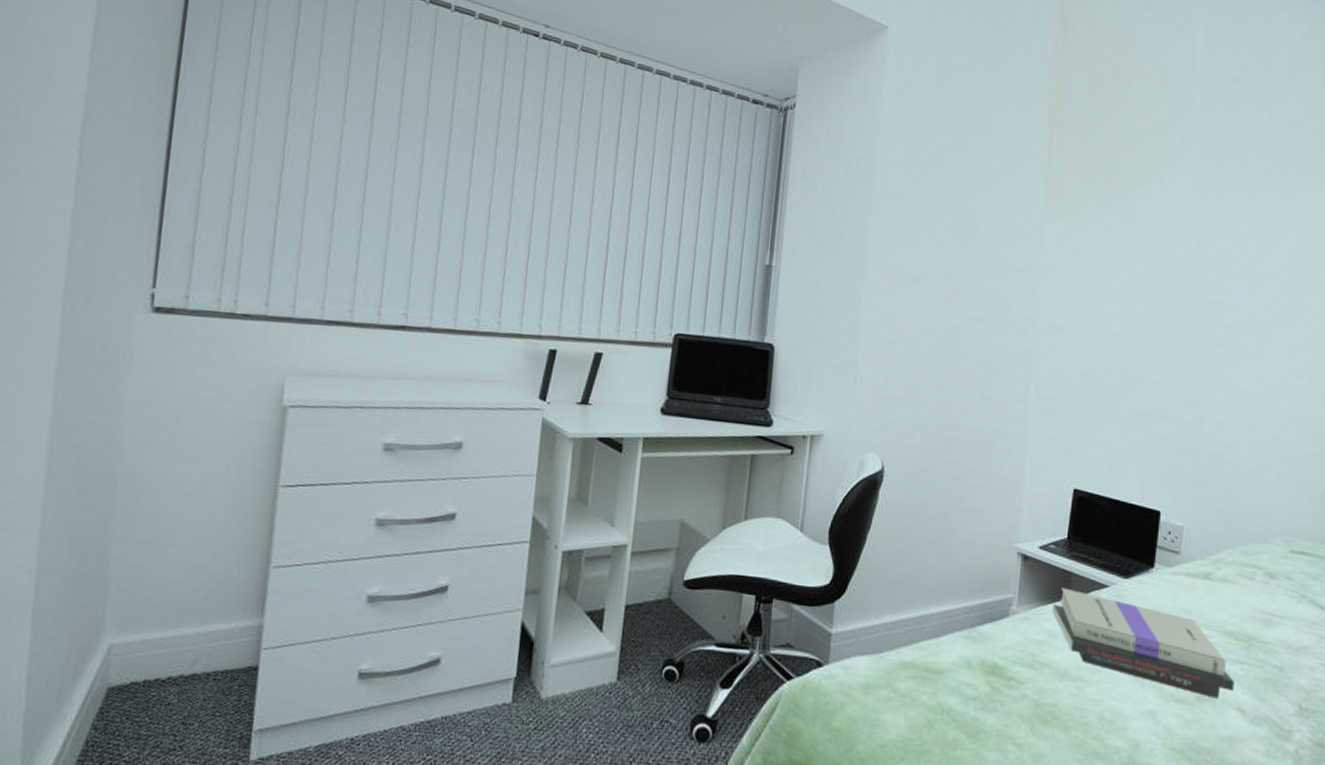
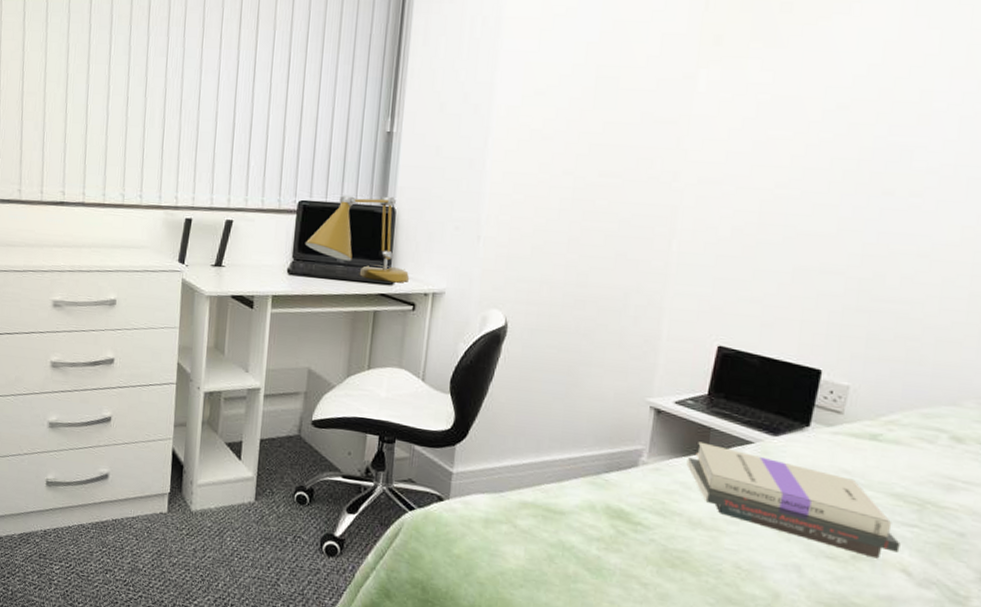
table lamp: none [680,329,788,425] -> present [304,195,410,283]

